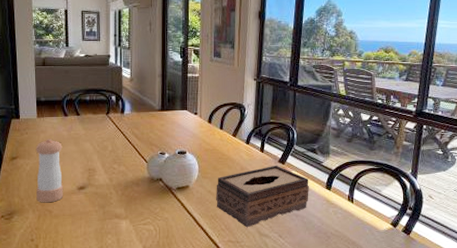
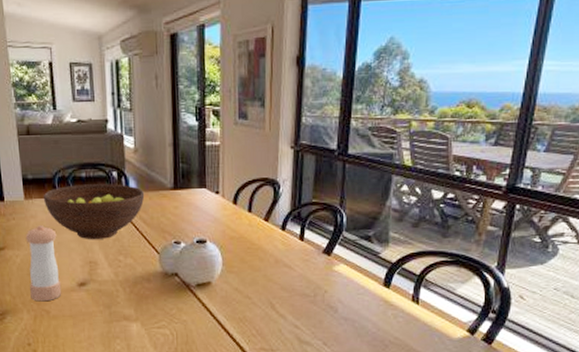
fruit bowl: none [53,106,137,150] -> present [43,184,145,239]
tissue box: present [216,165,309,227] -> none [244,256,362,332]

